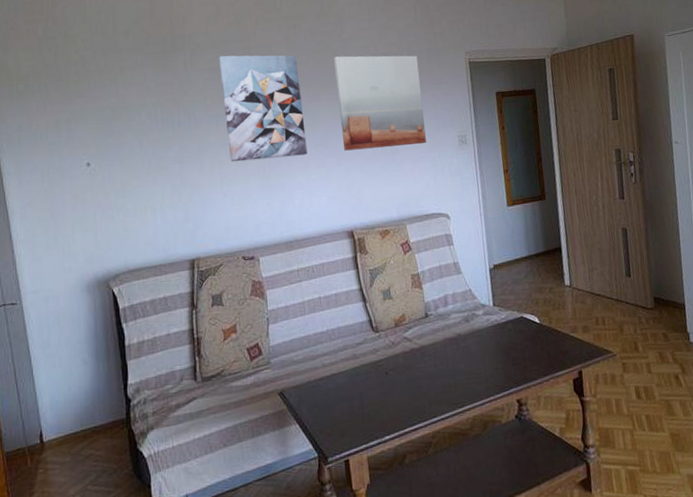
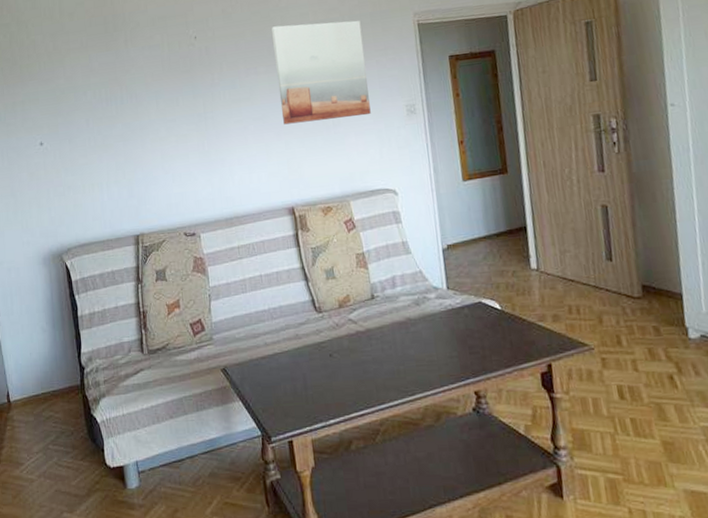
wall art: present [218,55,308,162] -> none [157,27,246,139]

